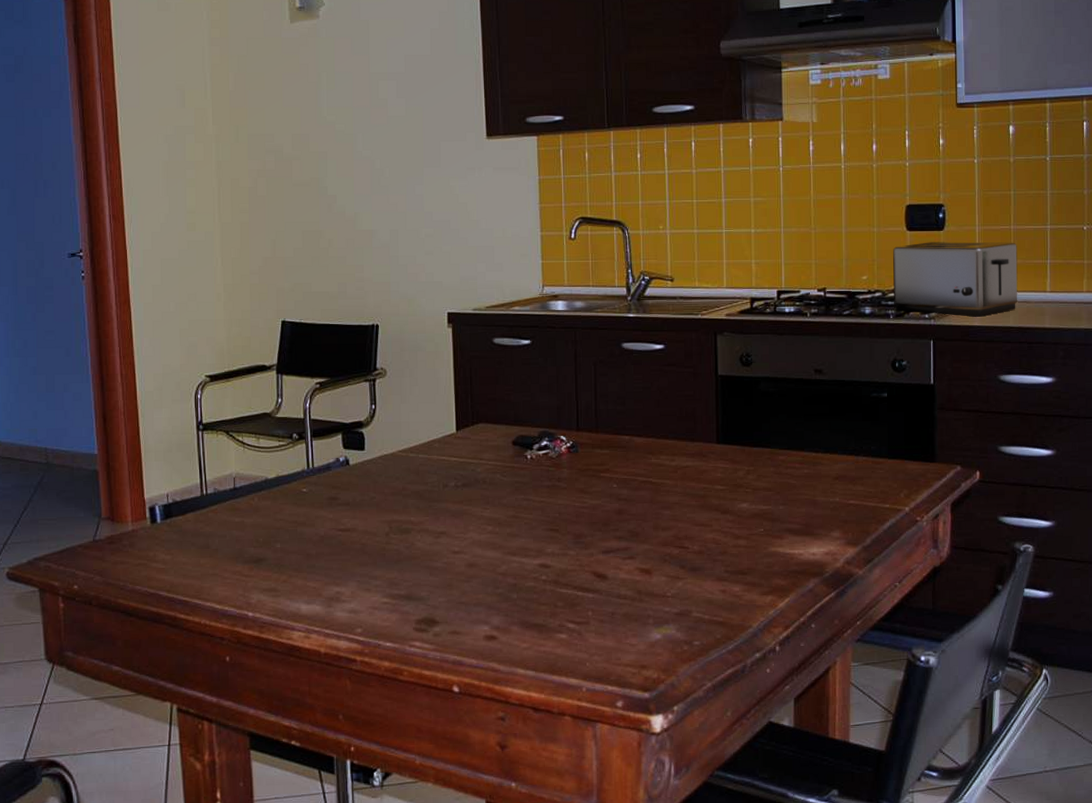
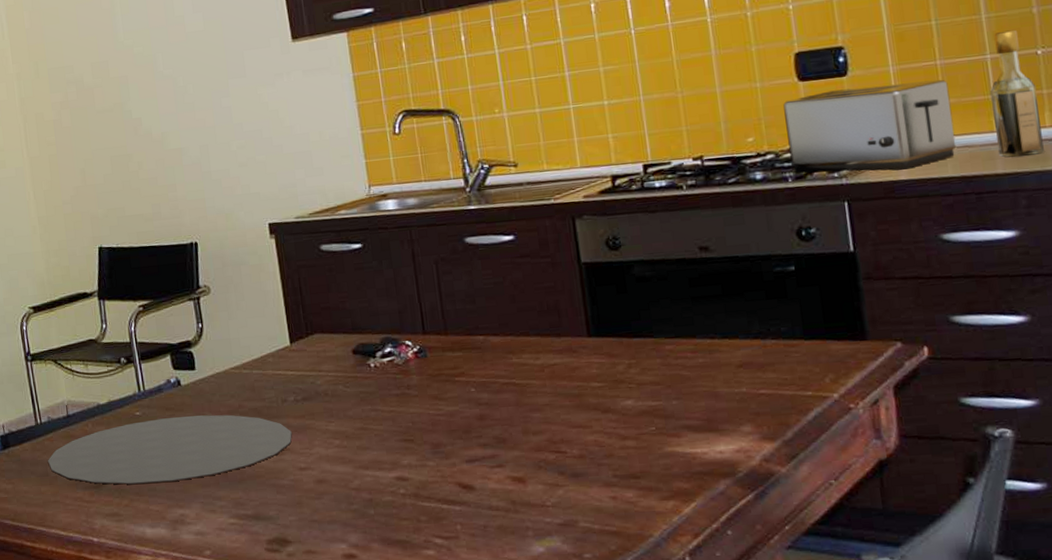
placemat: none [210,495,449,561] -> present [48,414,292,485]
bottle: none [1047,206,1080,316] -> present [990,29,1044,158]

